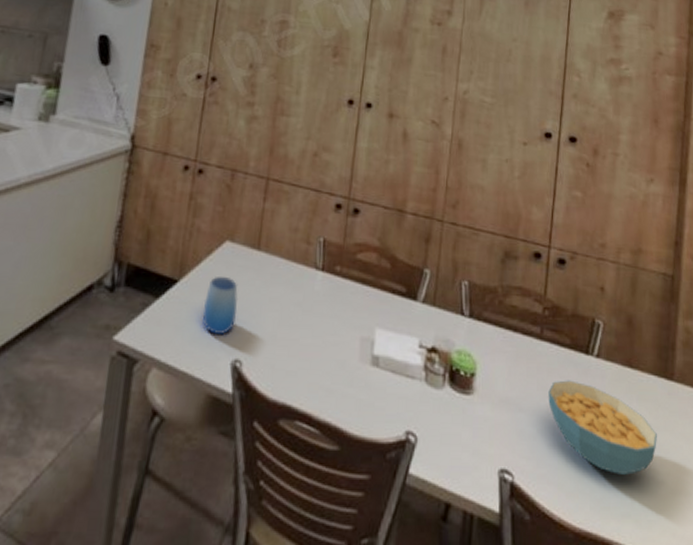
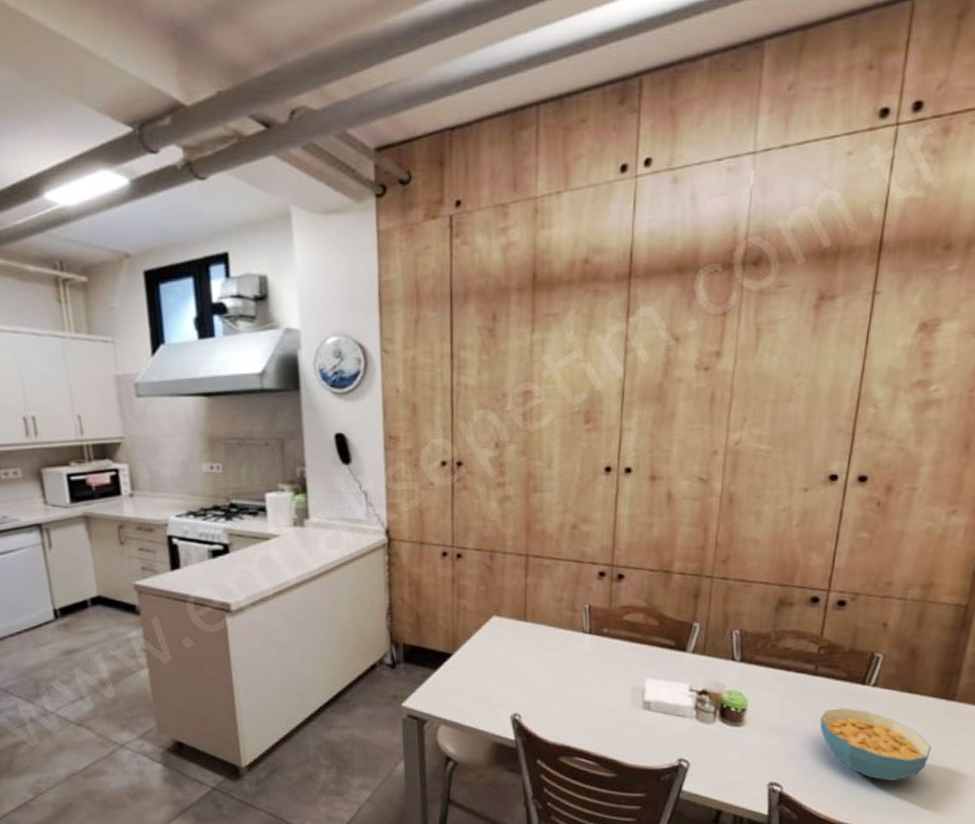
cup: present [202,276,239,336] -> none [478,646,511,696]

